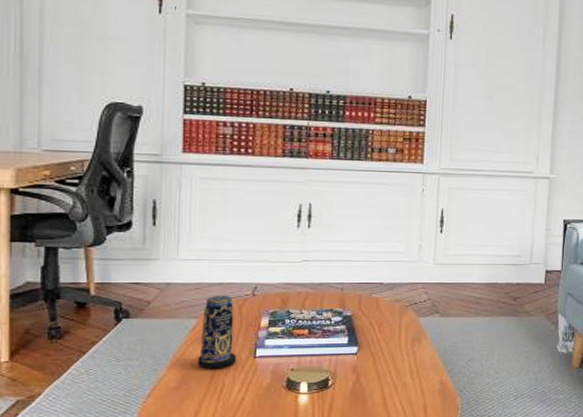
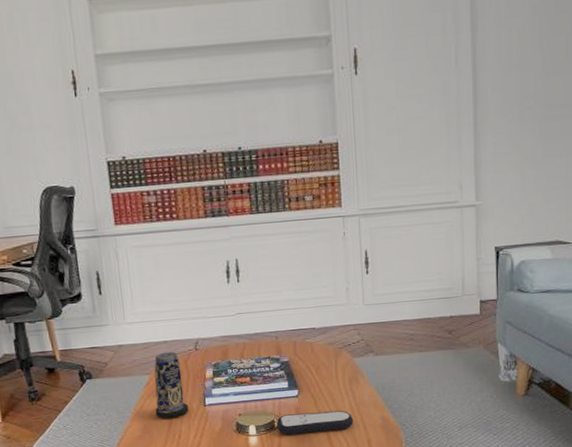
remote control: none [330,371,412,396] -> present [276,410,354,436]

